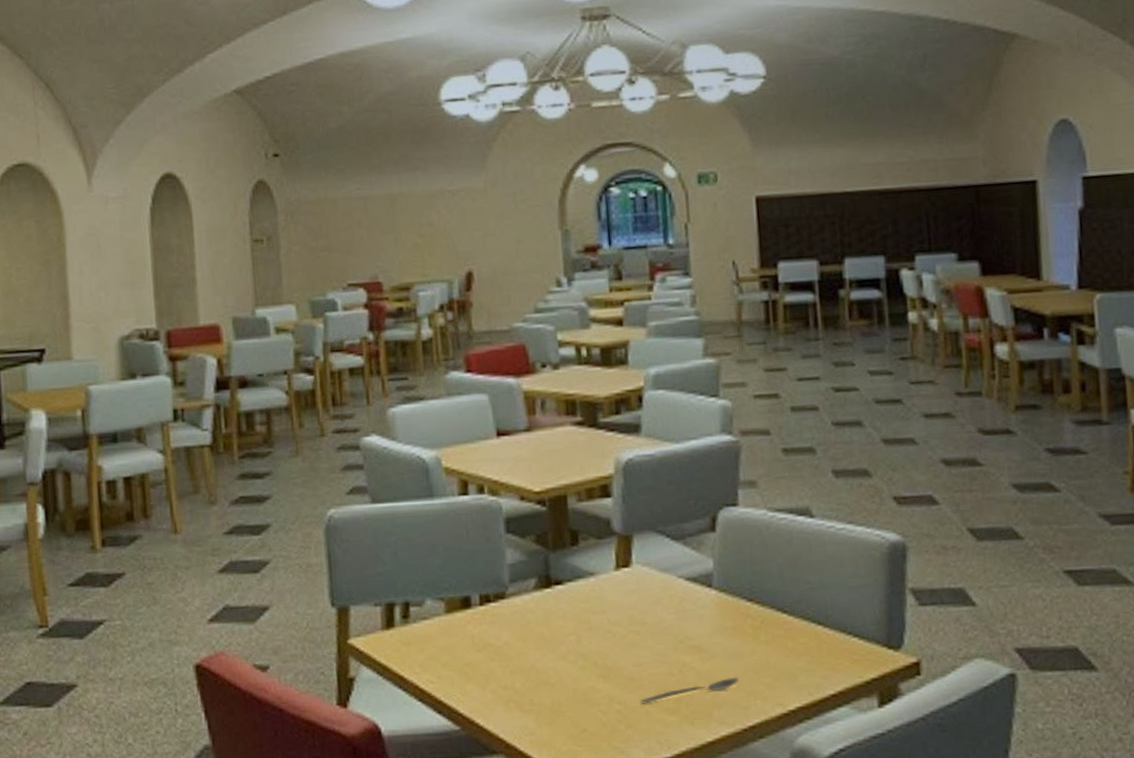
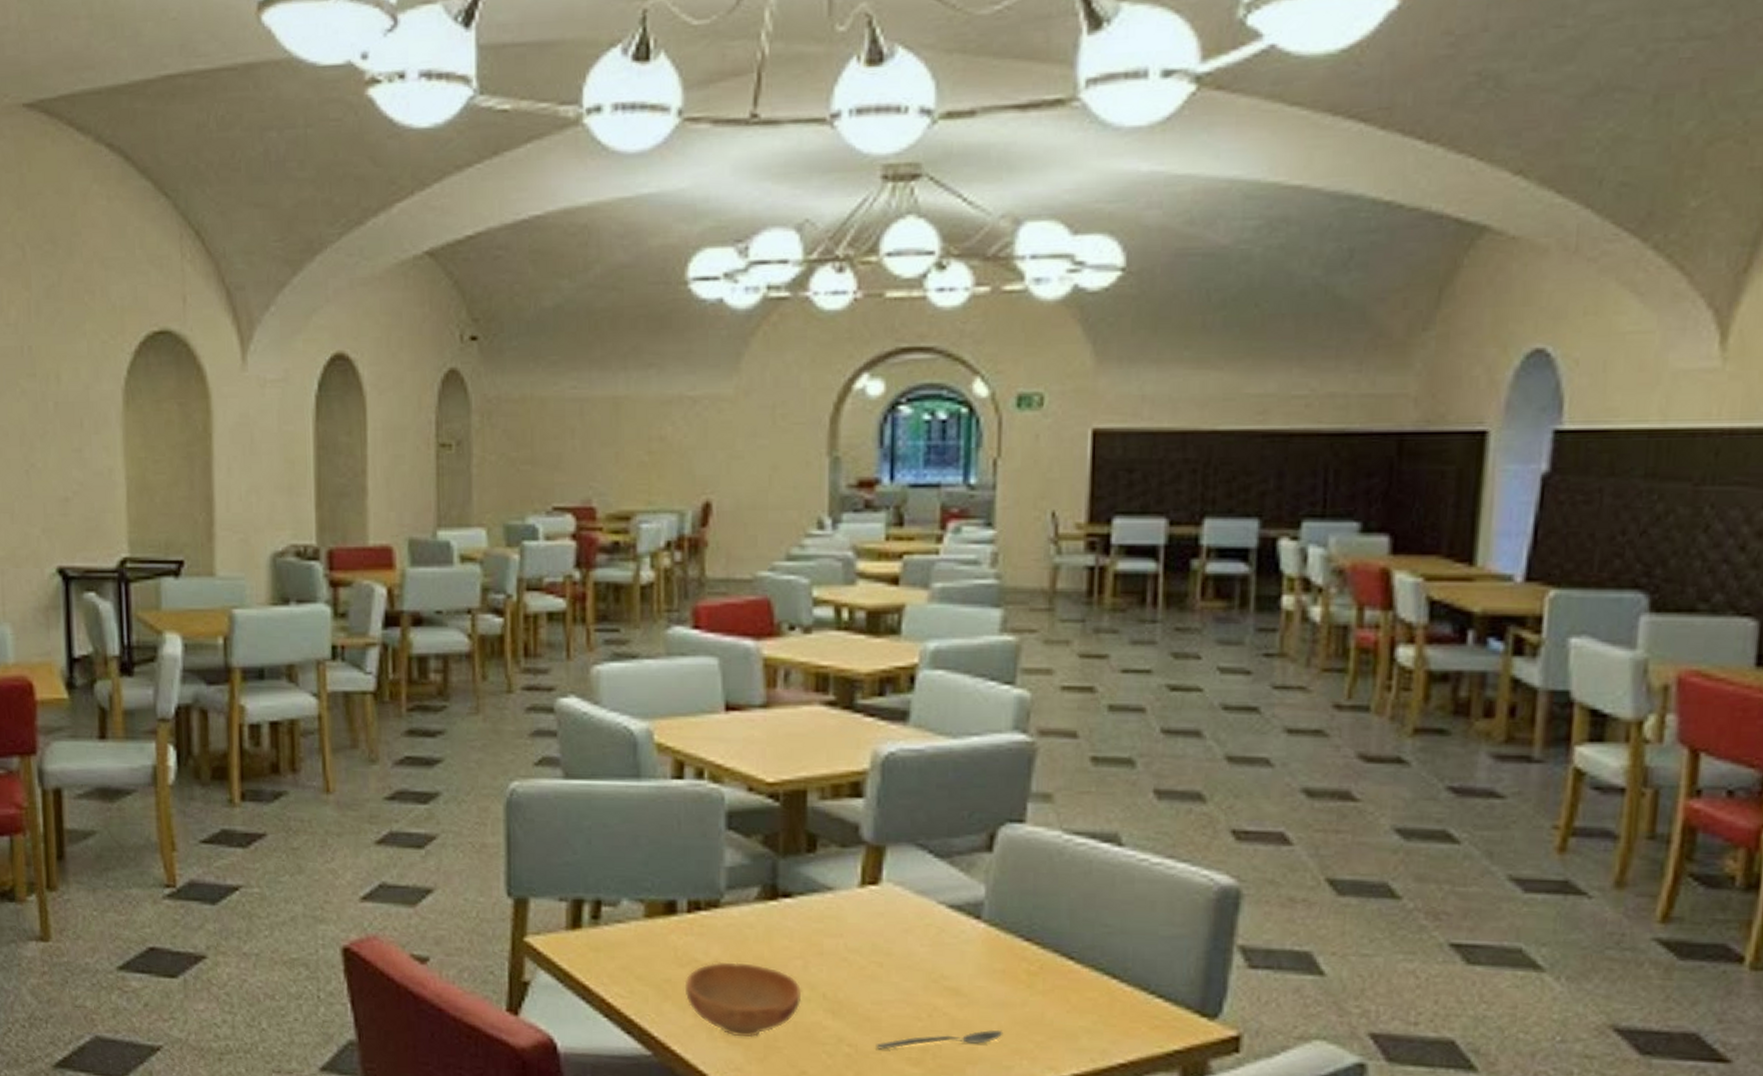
bowl: none [482,643,578,706] -> present [684,961,802,1038]

